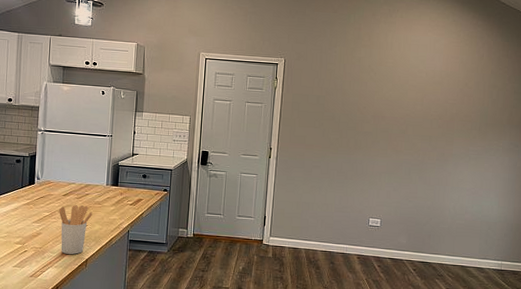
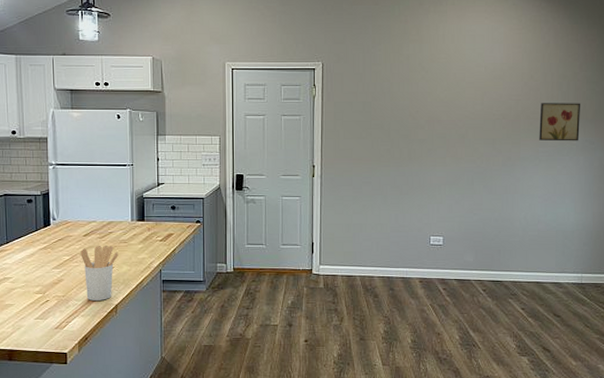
wall art: none [470,108,508,144] -> present [539,103,581,141]

